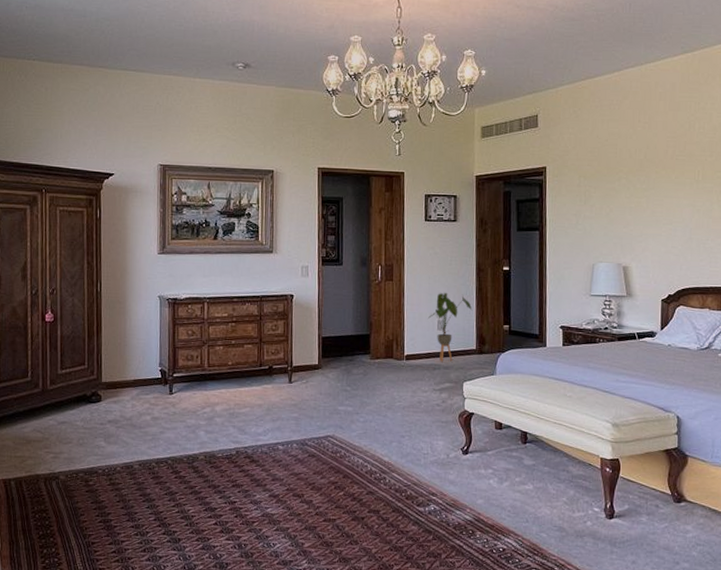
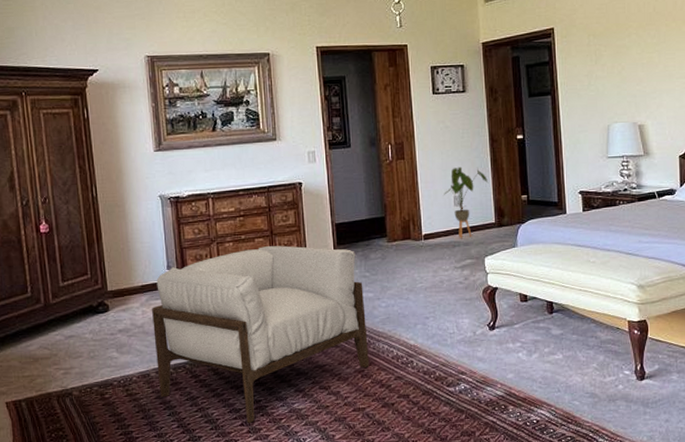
armchair: none [140,353,344,523] -> present [152,245,369,423]

